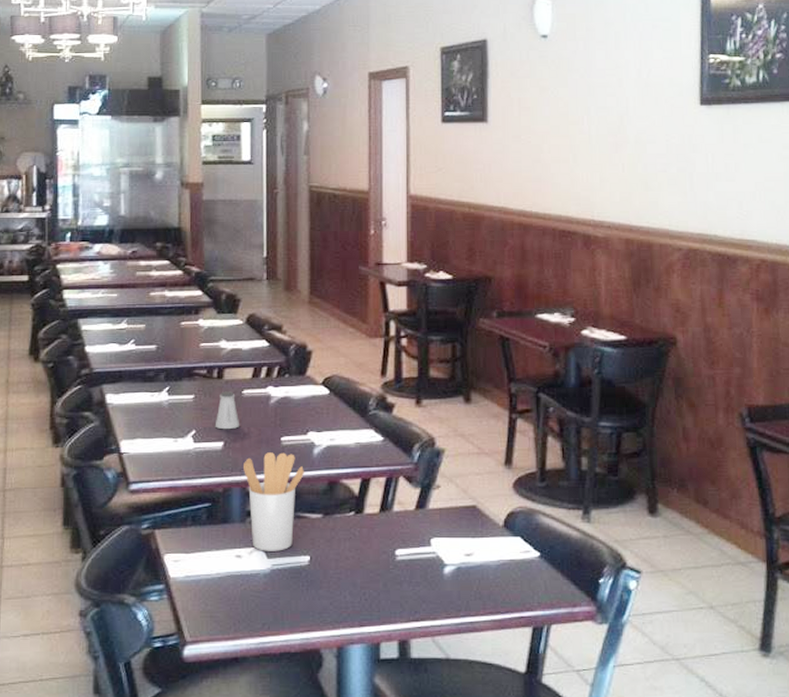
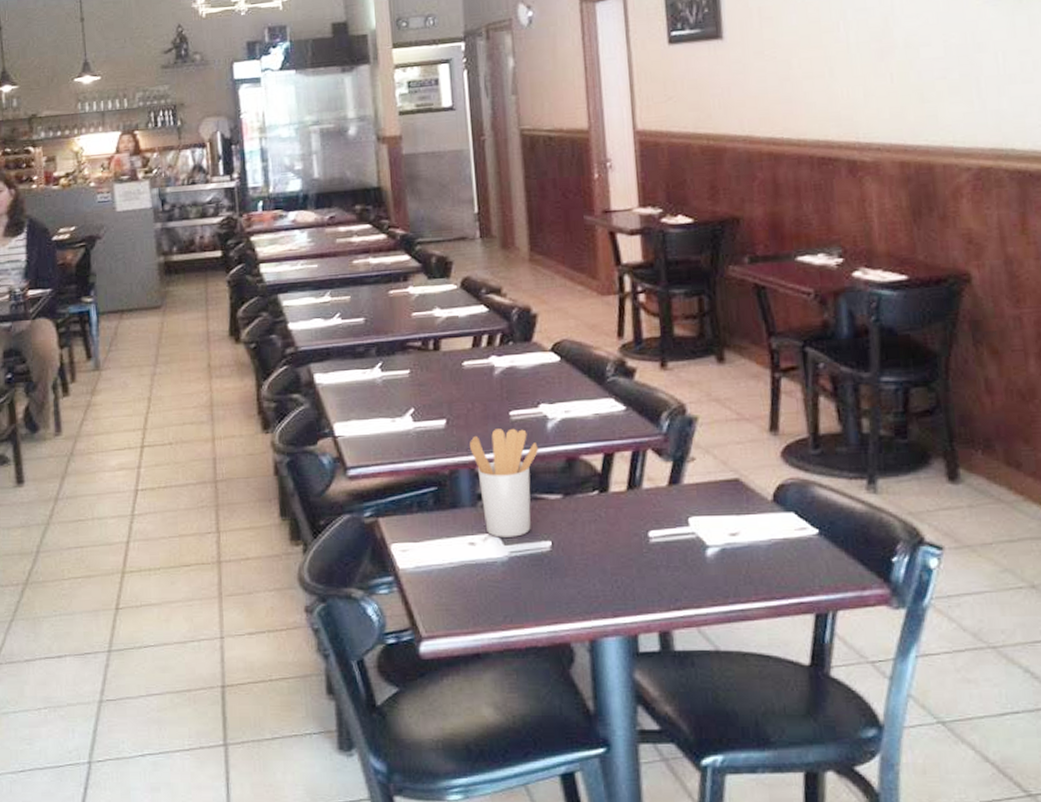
saltshaker: present [214,391,240,430] -> none [434,364,463,406]

